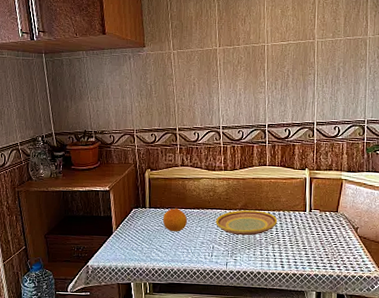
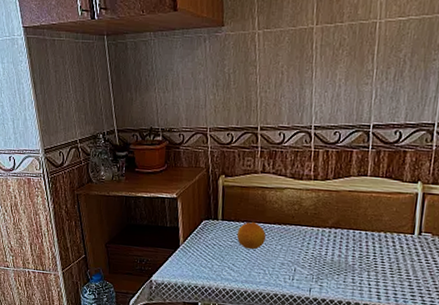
plate: present [216,210,278,236] -> none [300,228,377,259]

